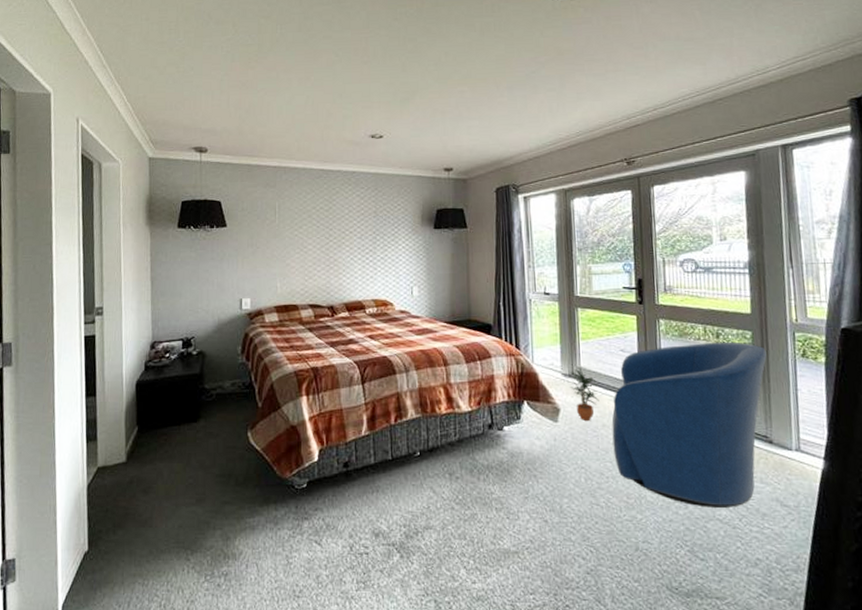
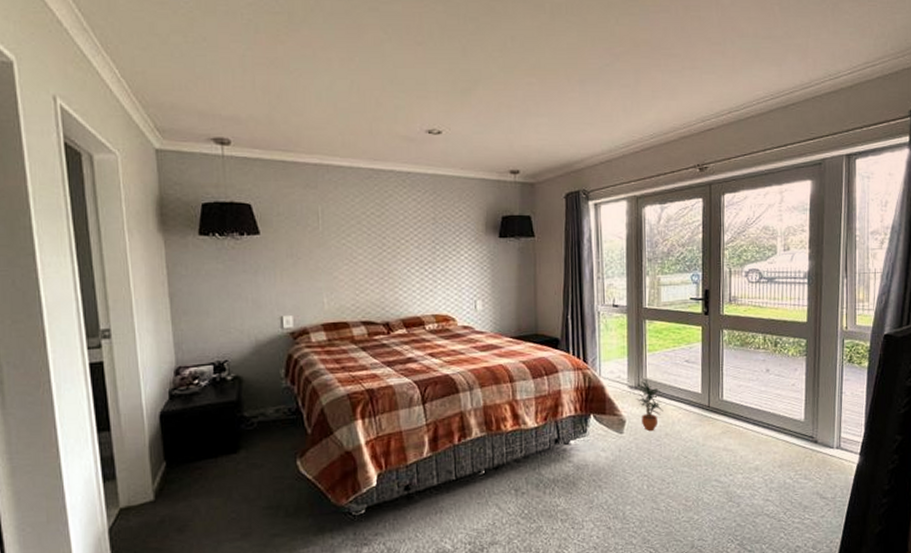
armchair: present [611,341,767,507] -> none [674,349,818,505]

